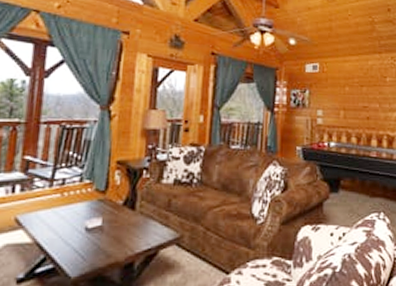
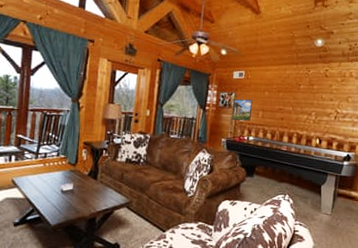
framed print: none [306,96,332,123] -> present [231,99,253,121]

